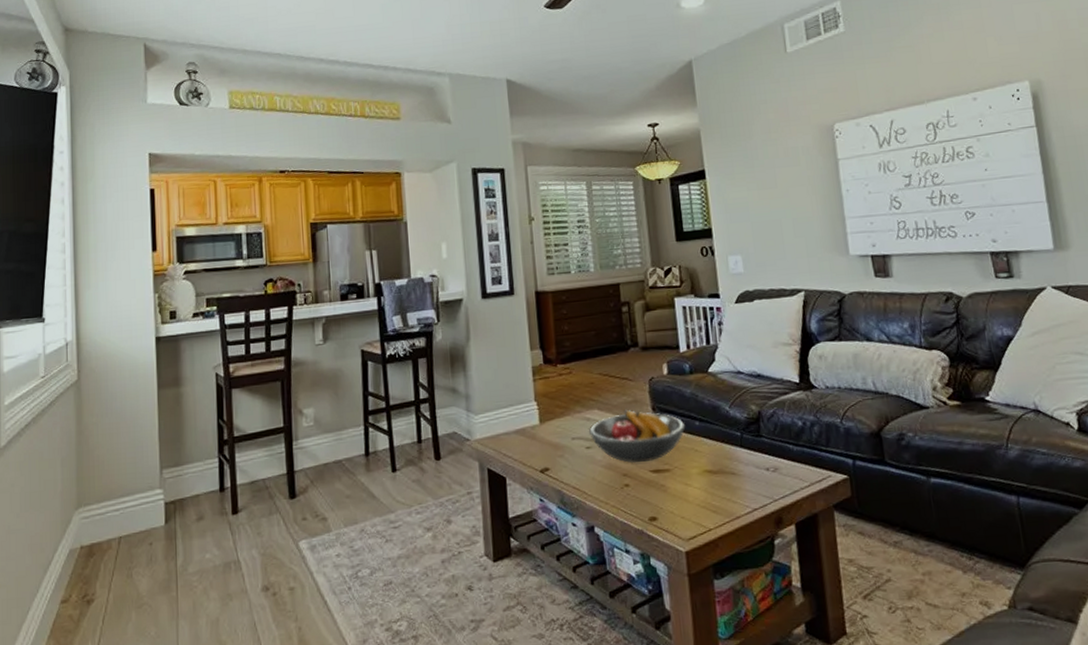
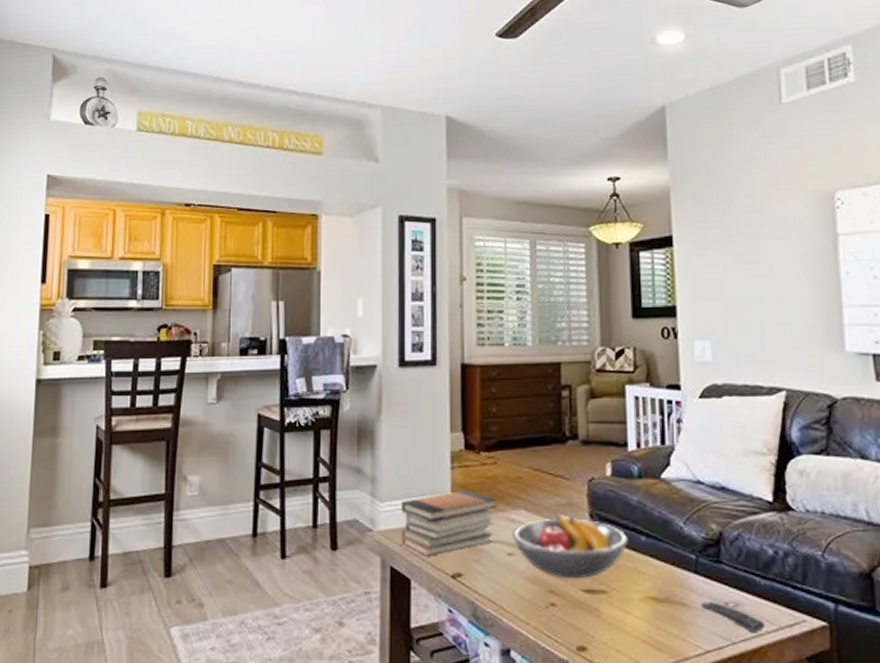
book stack: none [492,397,574,457] -> present [400,489,497,556]
remote control: none [746,468,799,491] -> present [700,601,765,633]

